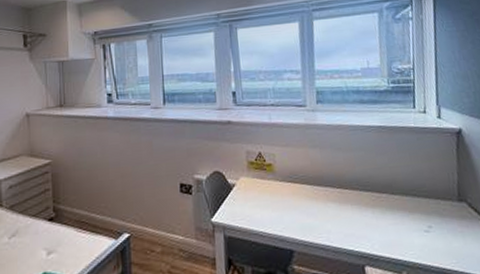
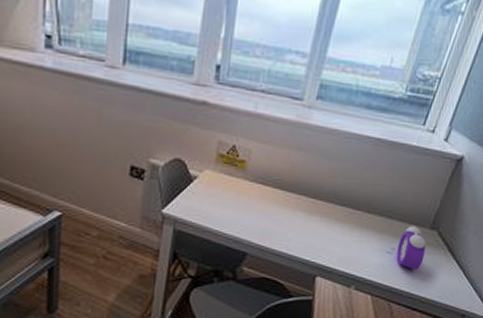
alarm clock: none [432,200,465,246] -> present [396,226,426,269]

